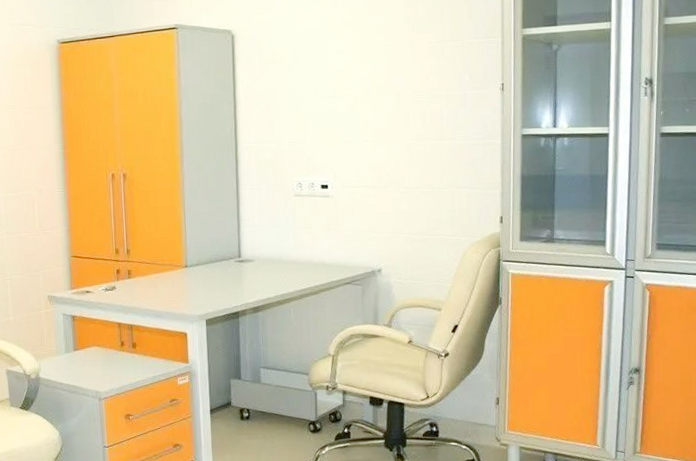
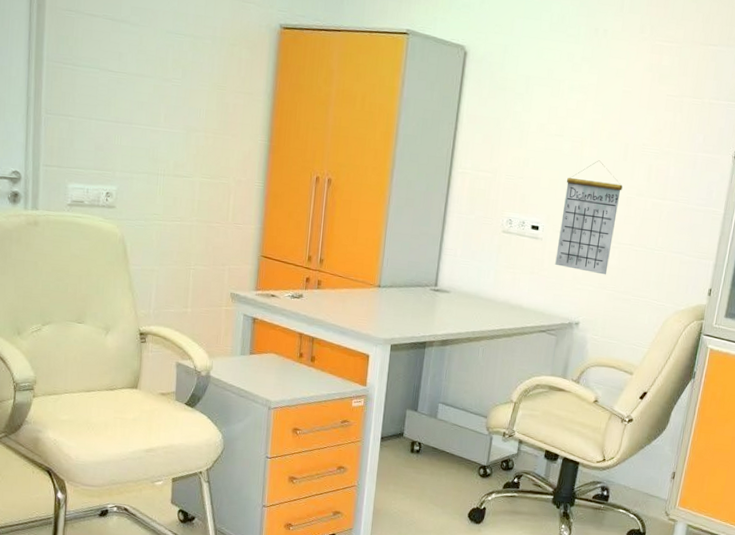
calendar: none [346,114,401,220] -> present [555,160,623,275]

